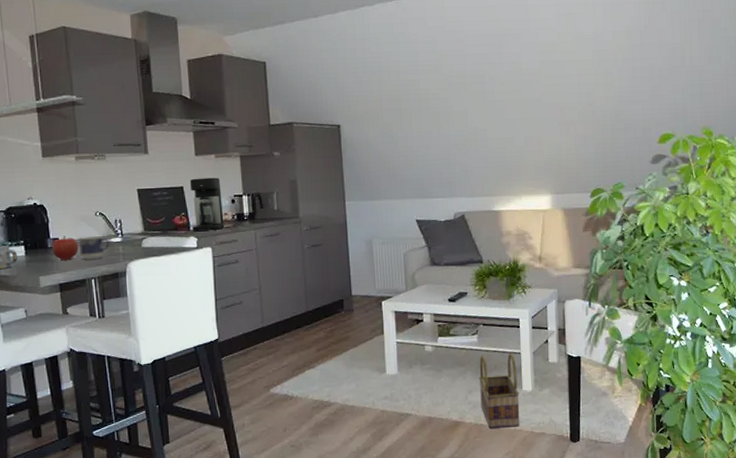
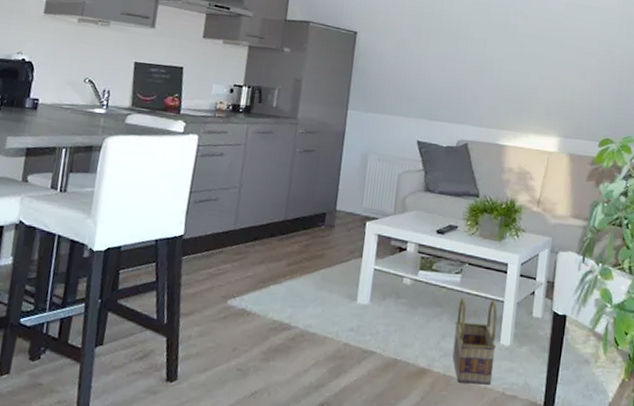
fruit: present [51,235,79,261] -> none [28,97,59,125]
cup: present [78,235,110,261] -> none [57,102,92,129]
coffee maker: present [189,177,225,232] -> none [182,60,223,118]

